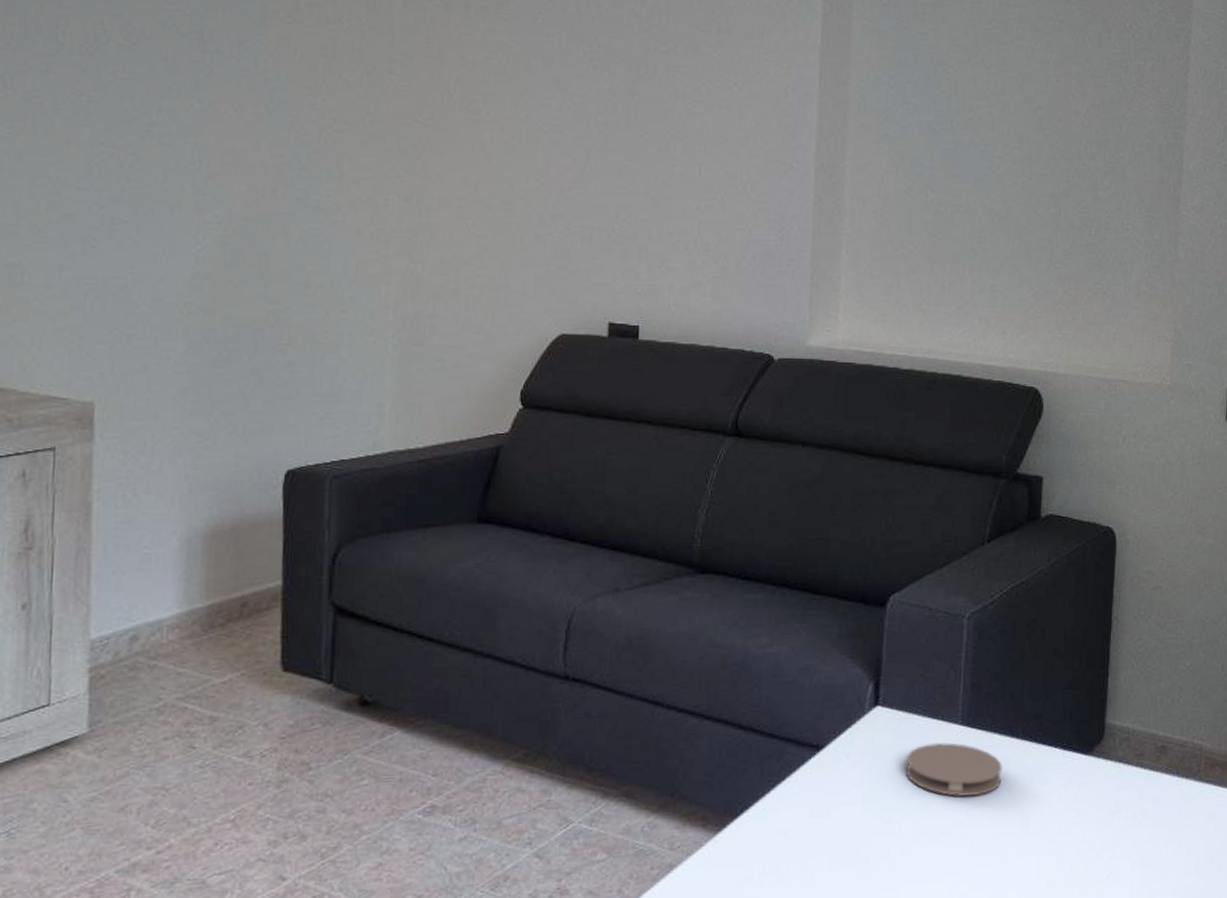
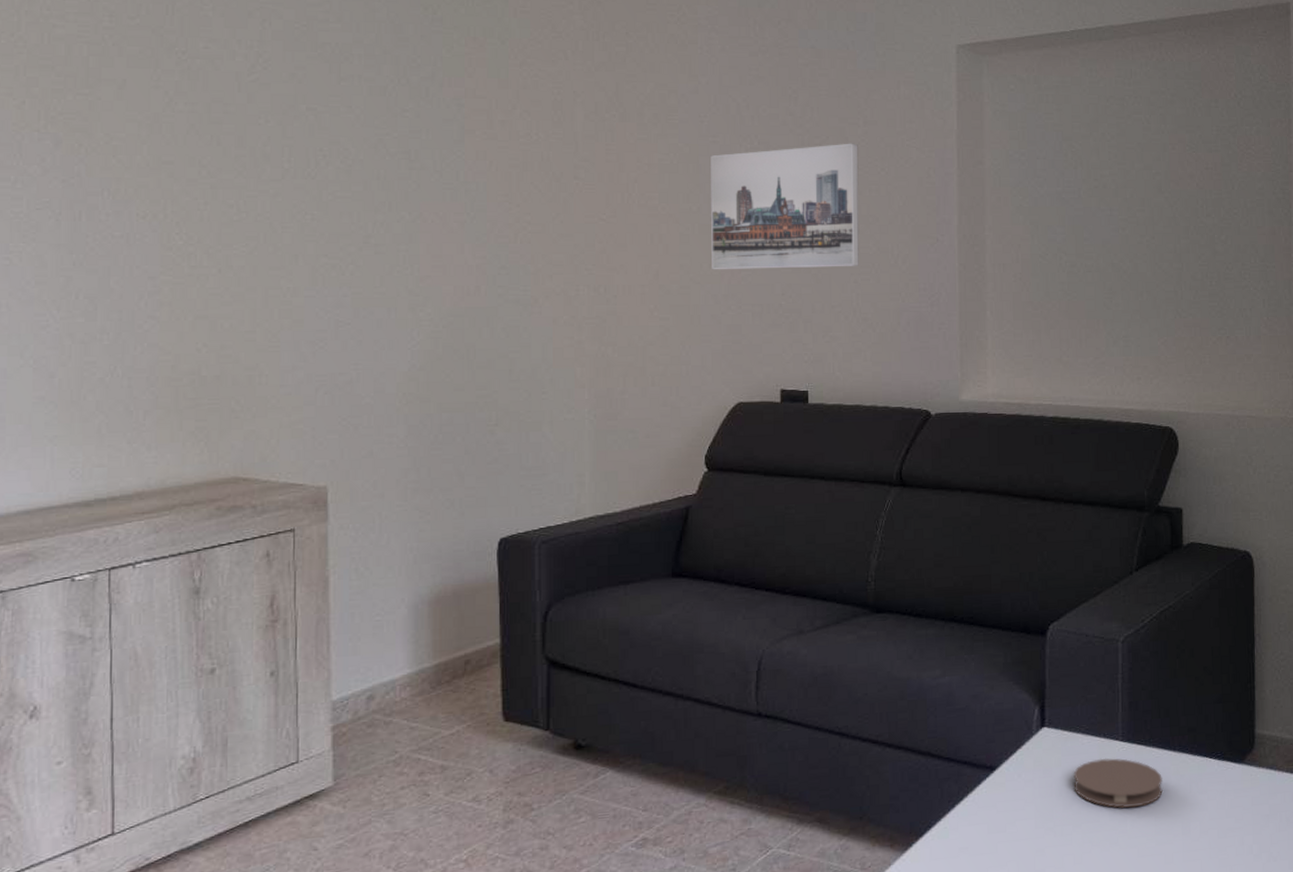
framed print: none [539,52,710,191] -> present [711,143,859,270]

